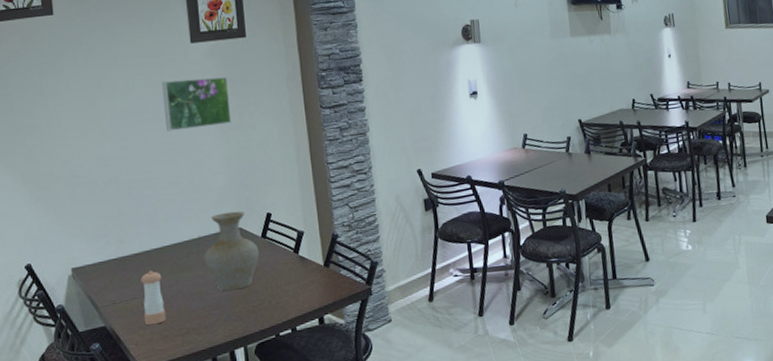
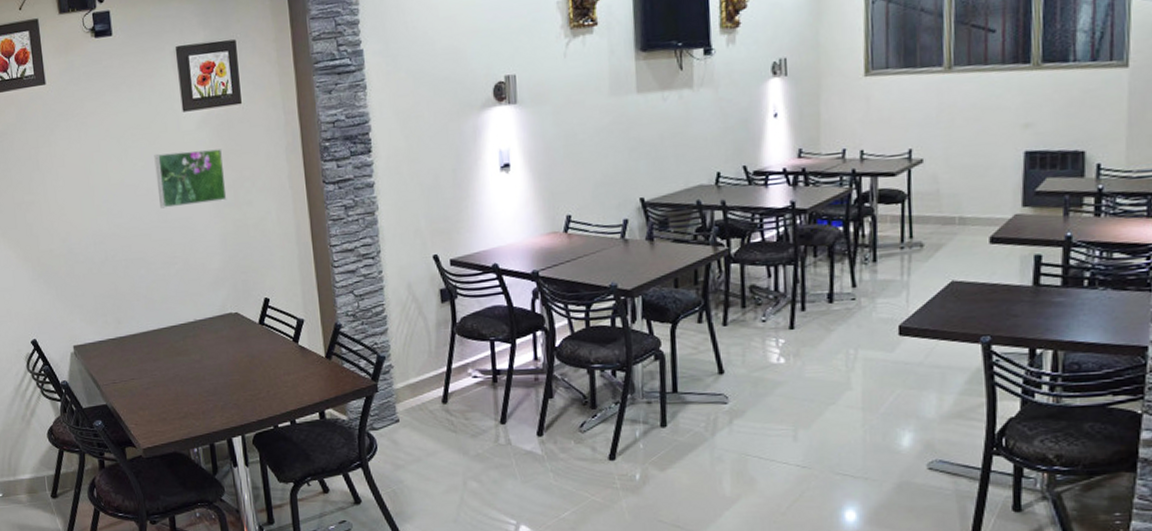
pepper shaker: present [141,270,167,326] -> none [139,352,165,407]
vase: present [204,211,260,291] -> none [200,295,257,378]

